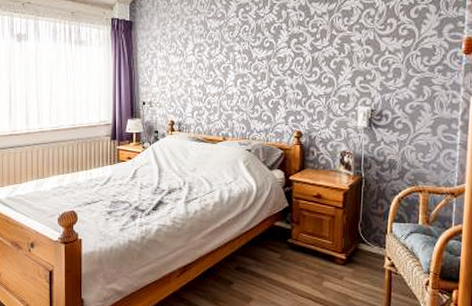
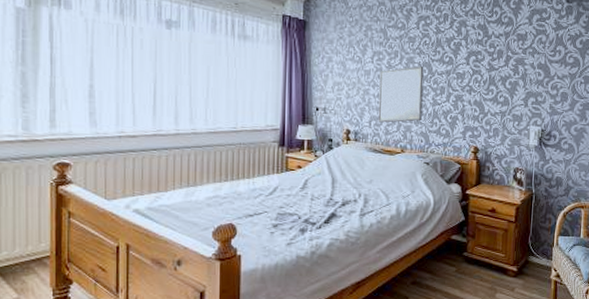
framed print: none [200,53,244,112] -> present [378,65,424,123]

